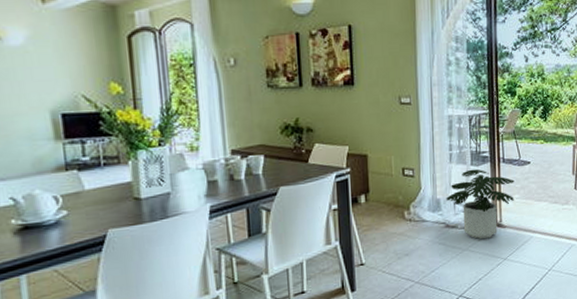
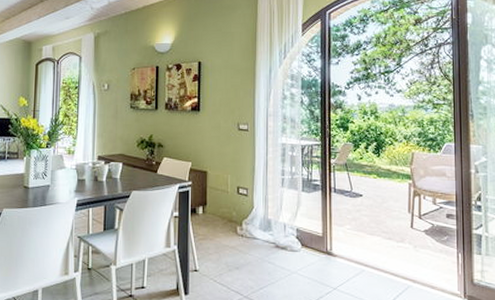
potted plant: present [446,169,515,240] -> none [277,195,346,265]

